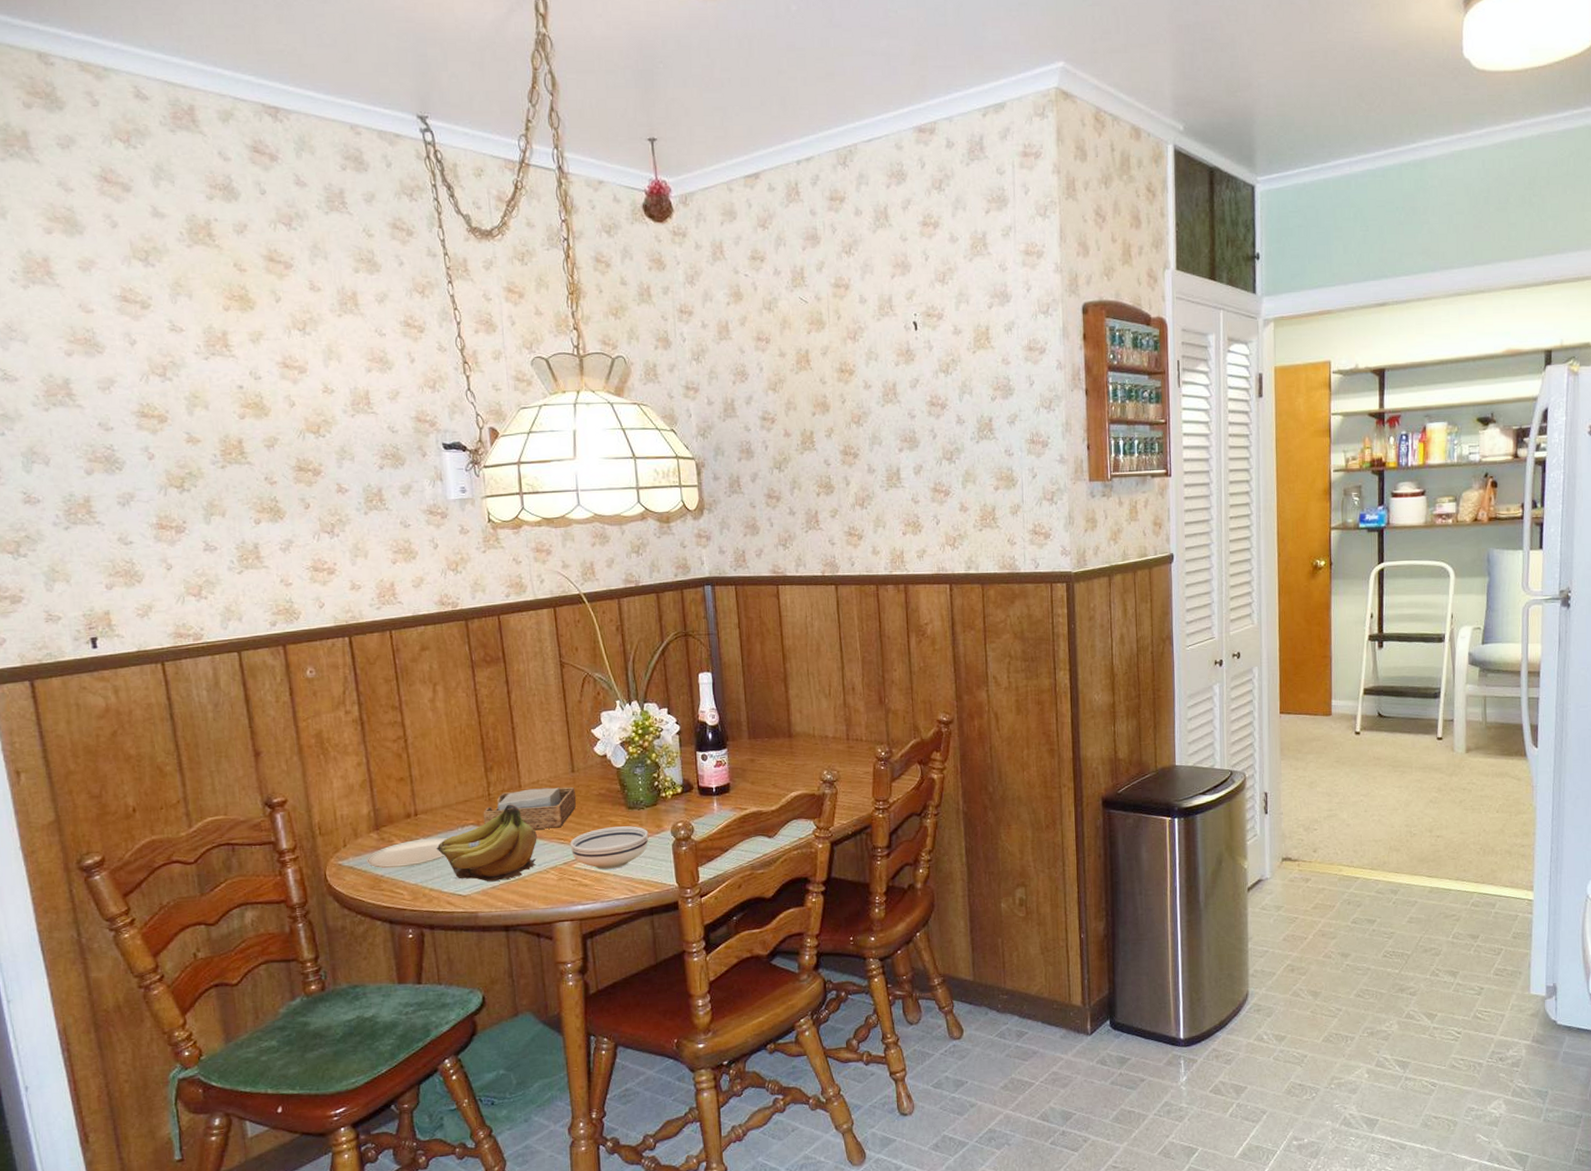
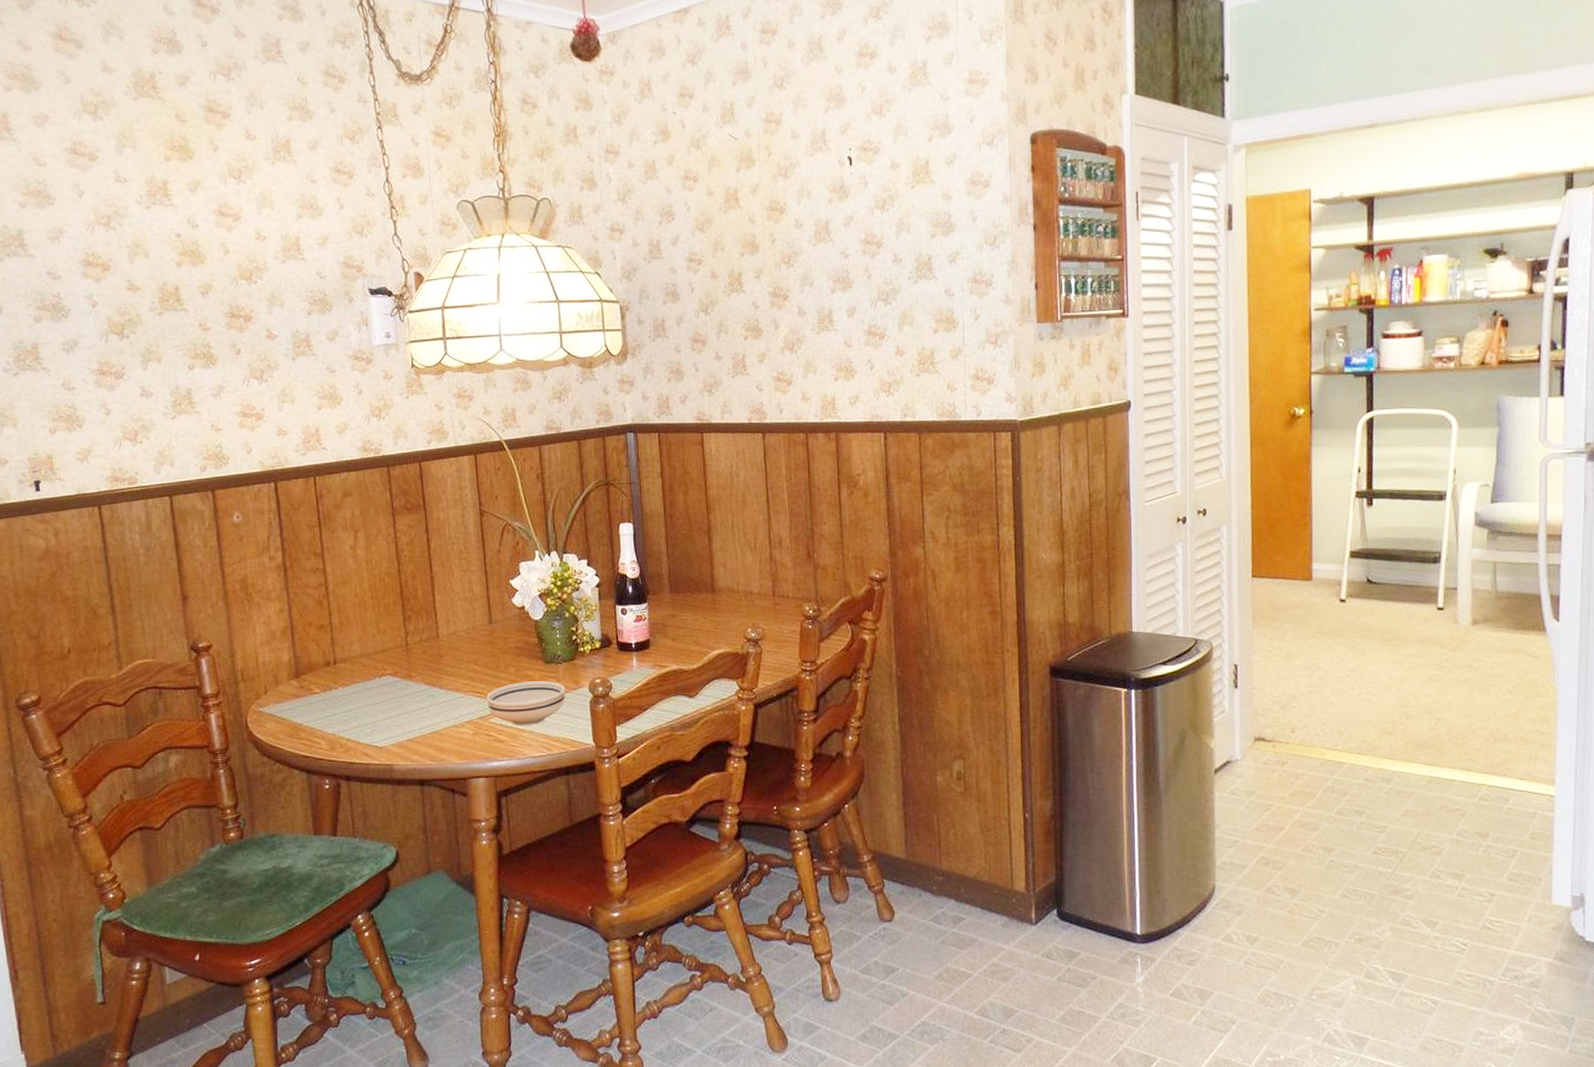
plate: present [367,837,448,869] -> none [286,687,366,717]
fruit: present [435,804,537,882] -> none [353,655,454,735]
napkin holder: present [483,786,577,829] -> none [400,638,494,682]

